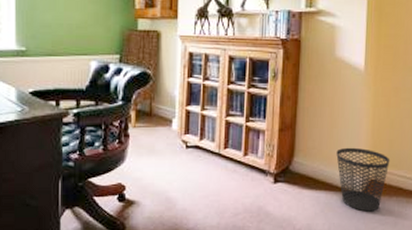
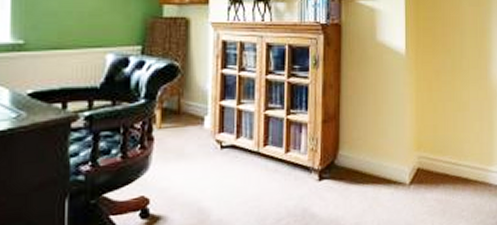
wastebasket: present [336,147,390,212] -> none [382,135,435,204]

